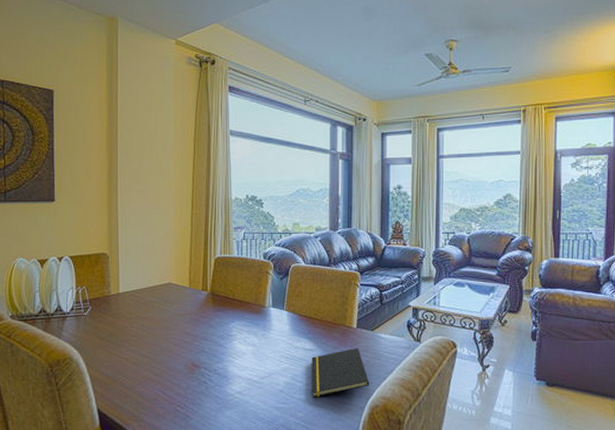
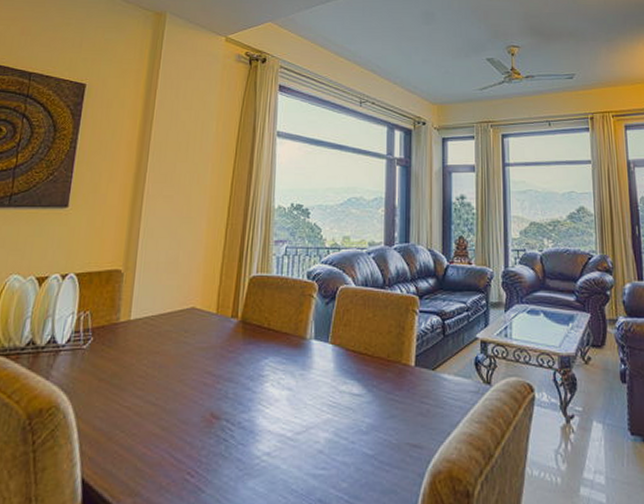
notepad: present [311,348,370,398] -> none [359,393,431,460]

